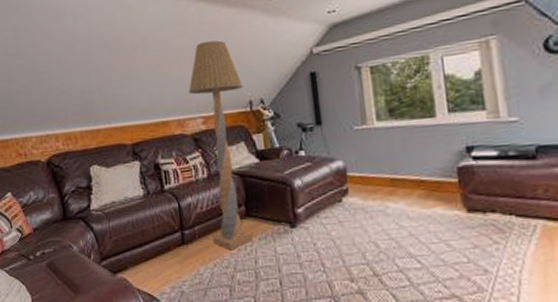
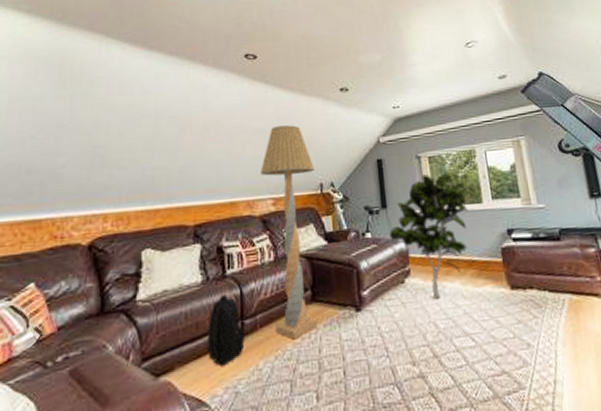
backpack: none [152,207,186,269] -> present [206,295,245,366]
indoor plant: none [325,84,417,219] -> present [389,173,469,299]

